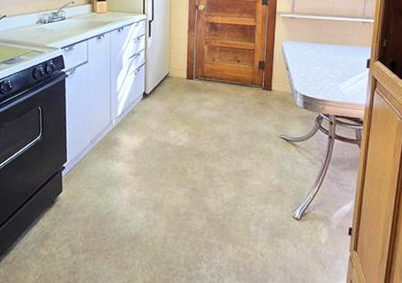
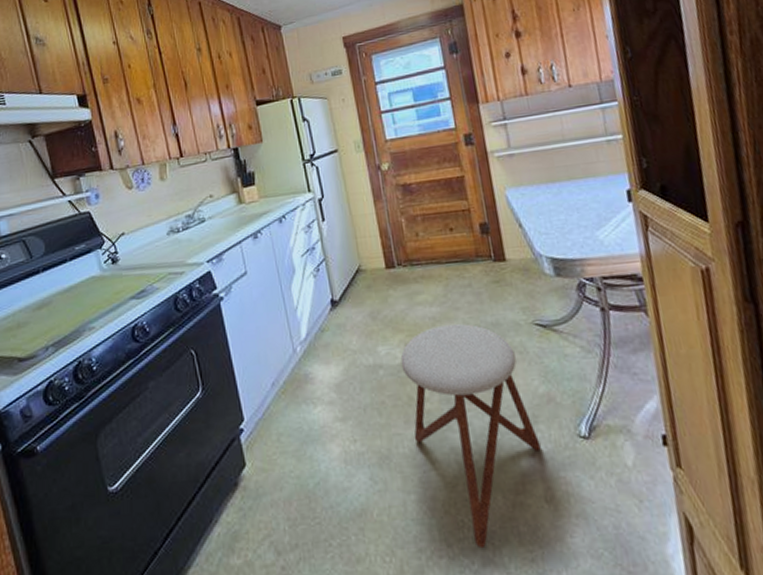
stool: none [181,125,266,277] -> present [400,323,541,549]

